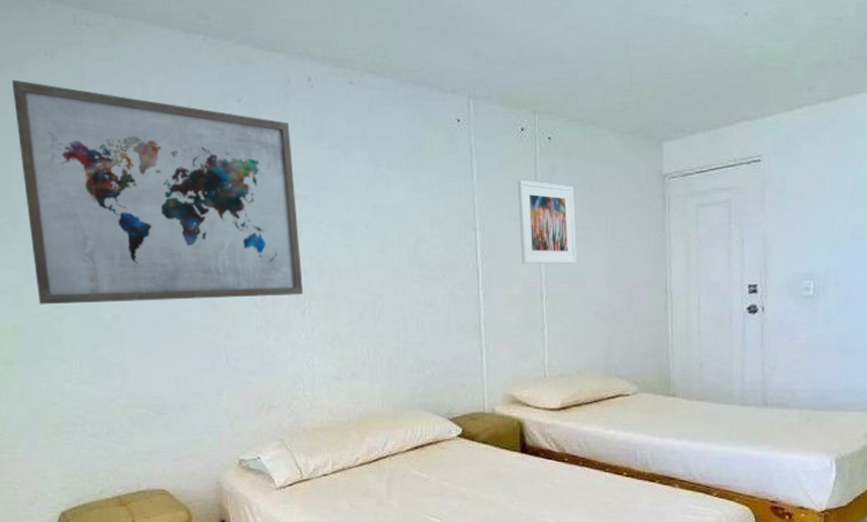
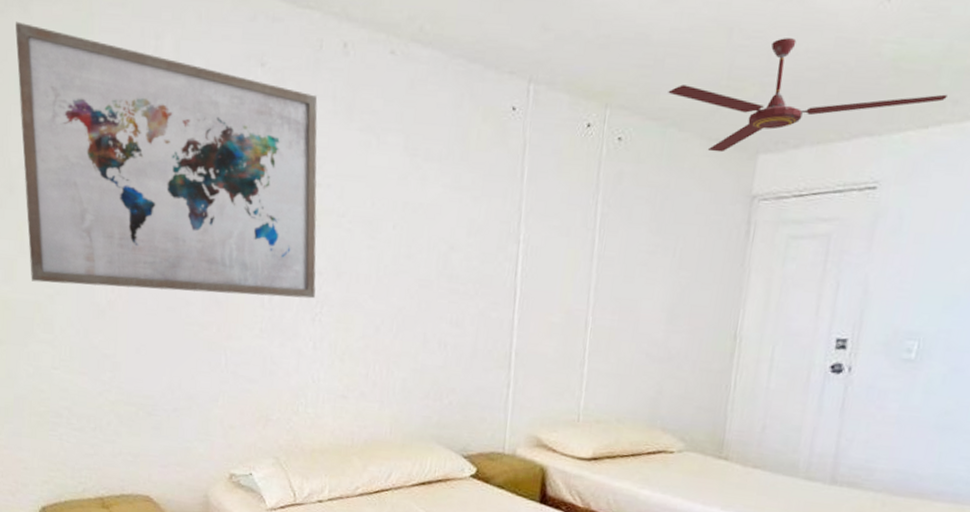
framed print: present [517,181,577,264] -> none [567,187,641,293]
ceiling fan: none [584,49,803,143] -> present [668,38,947,153]

